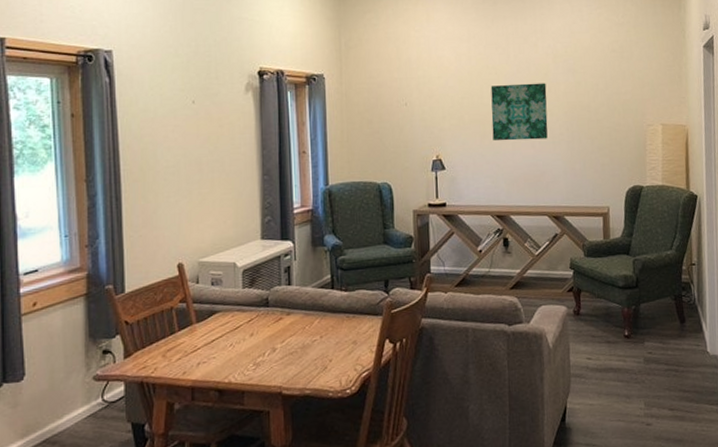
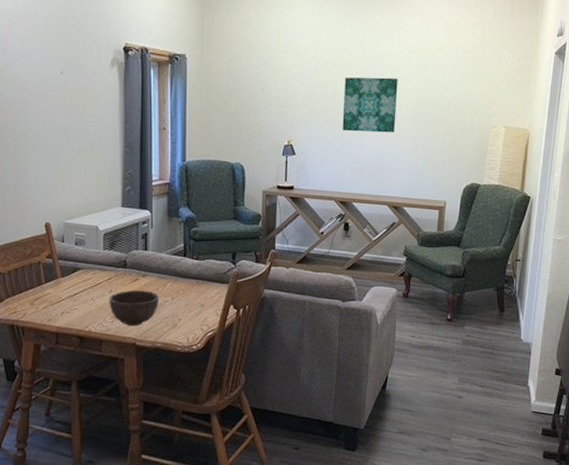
bowl: none [250,330,307,373] -> present [109,291,160,327]

